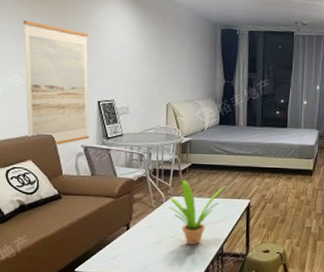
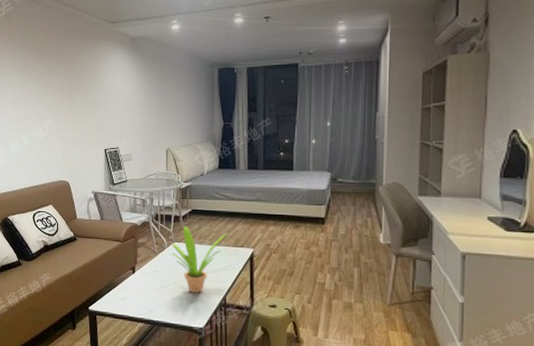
wall art: present [23,20,90,146] -> none [43,79,99,192]

